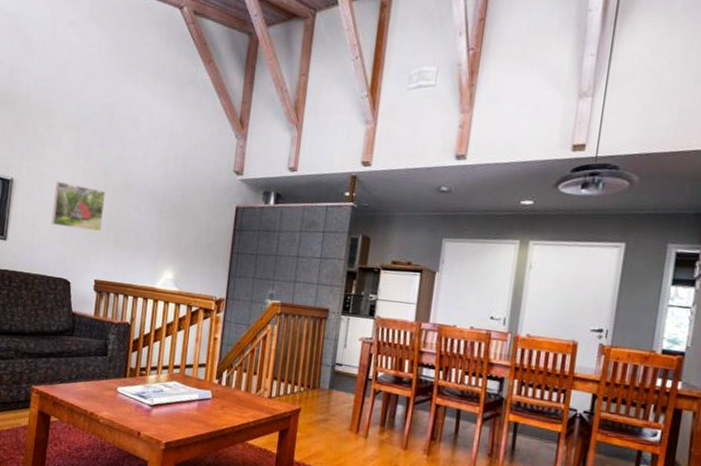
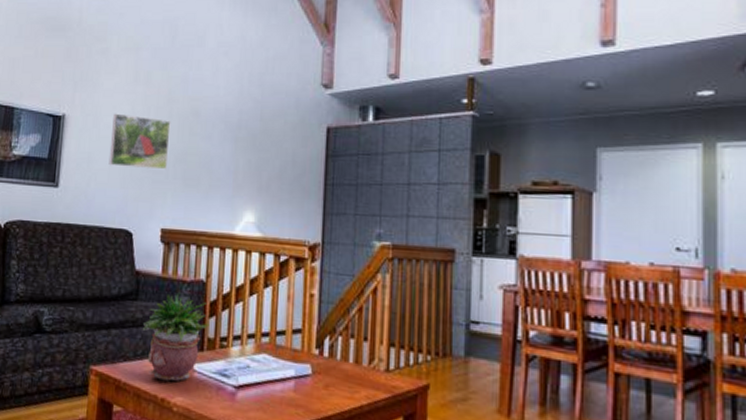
potted plant: none [76,330,132,400] -> present [142,291,209,381]

